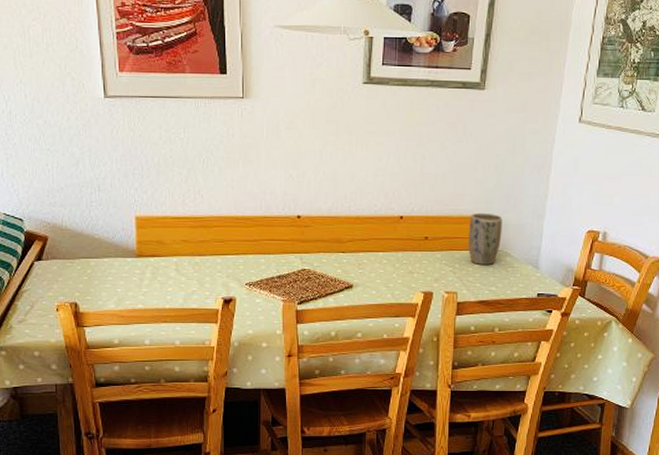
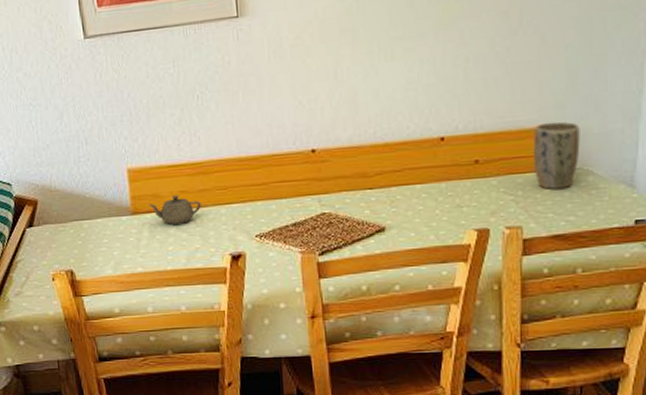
teapot: none [152,243,200,269] -> present [148,195,201,225]

